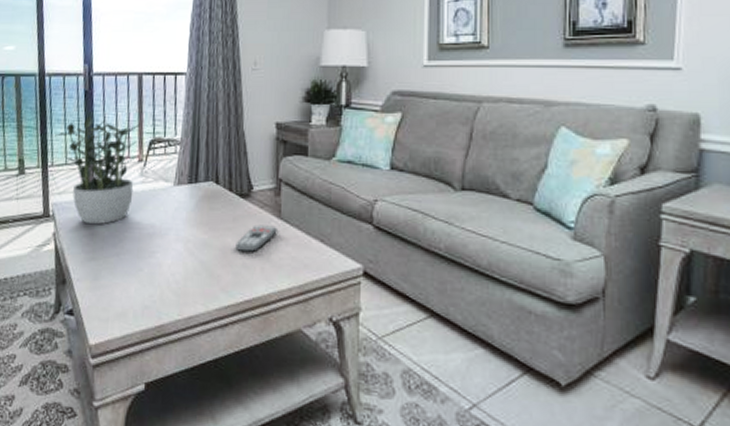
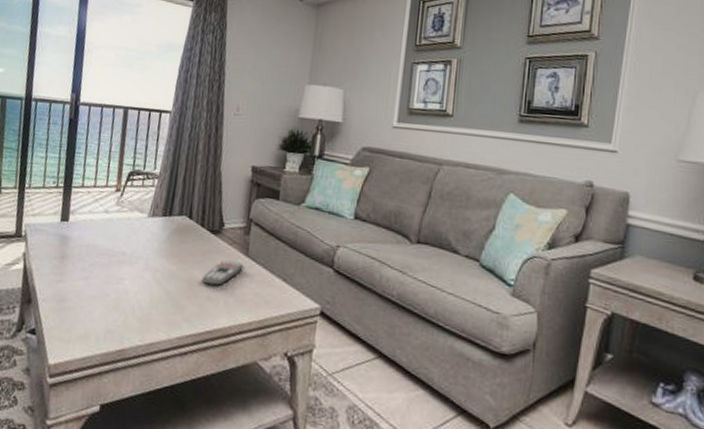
potted plant: present [54,116,140,225] -> none [35,143,121,248]

